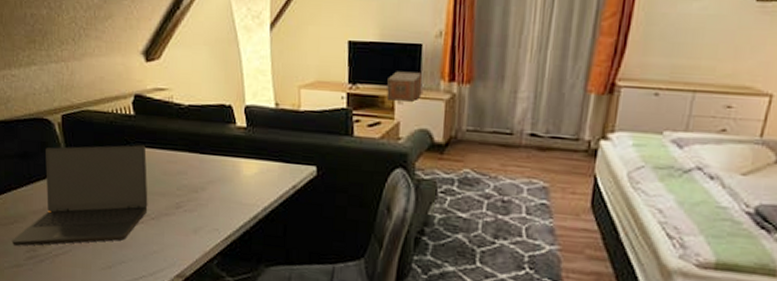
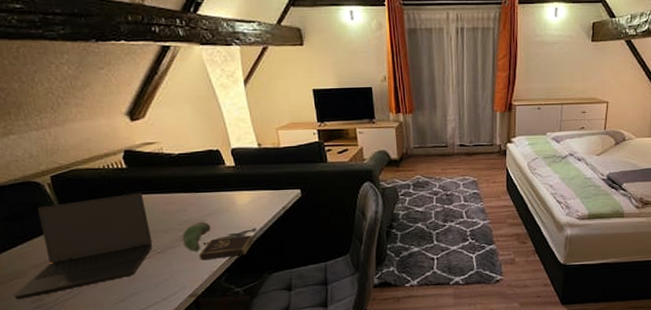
book: none [178,189,260,239] -> present [182,222,257,261]
decorative box: present [386,71,423,103] -> none [348,108,377,133]

